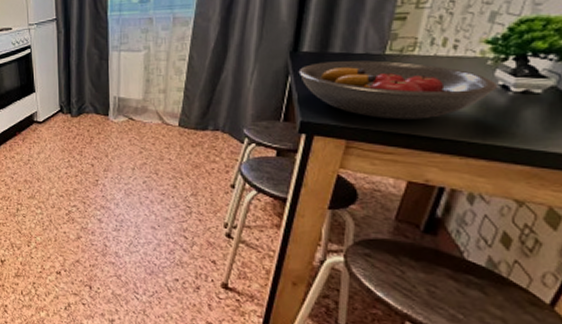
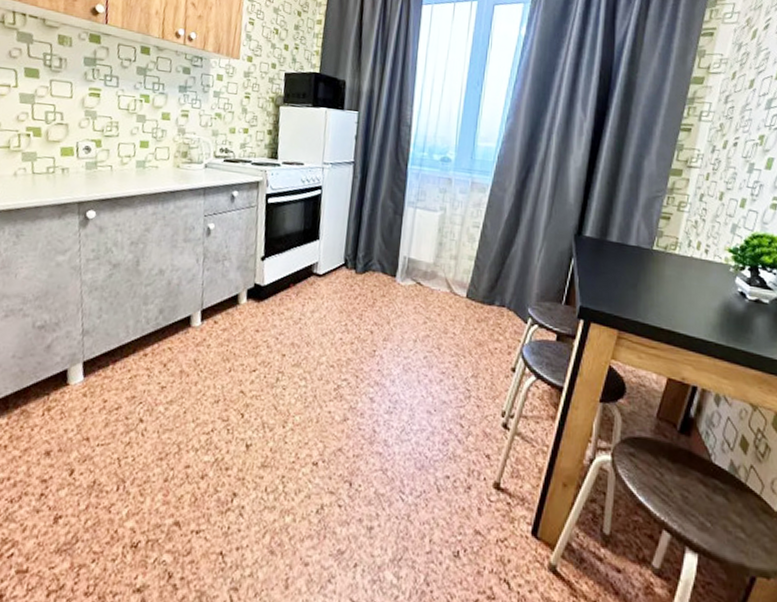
fruit bowl: present [298,60,497,120] -> none [581,249,737,317]

